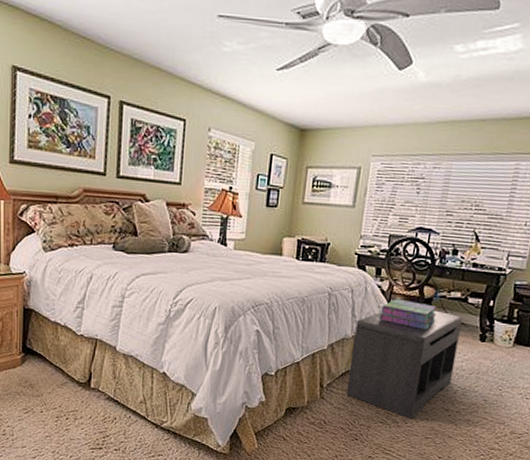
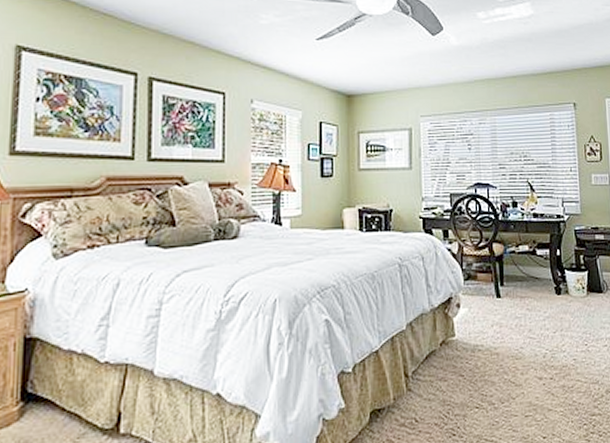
bench: present [346,310,462,419] -> none [432,267,539,398]
stack of books: present [378,299,437,330] -> none [453,260,511,291]

